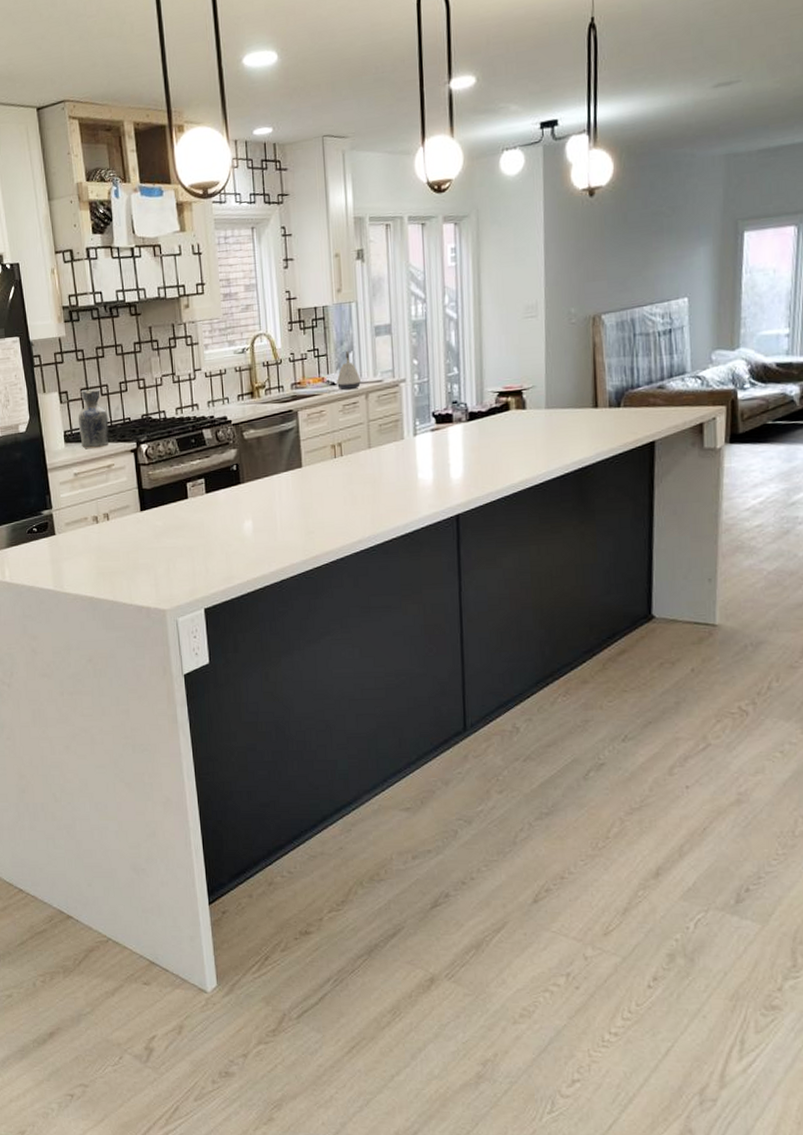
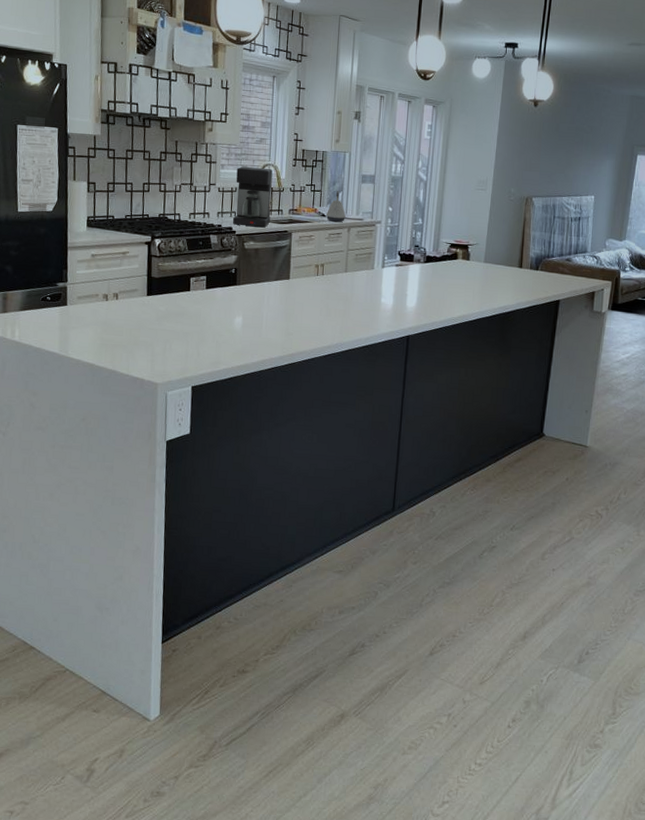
ceramic jug: present [77,389,110,450] -> none [101,184,129,237]
coffee maker: none [223,339,270,413] -> present [232,166,273,228]

